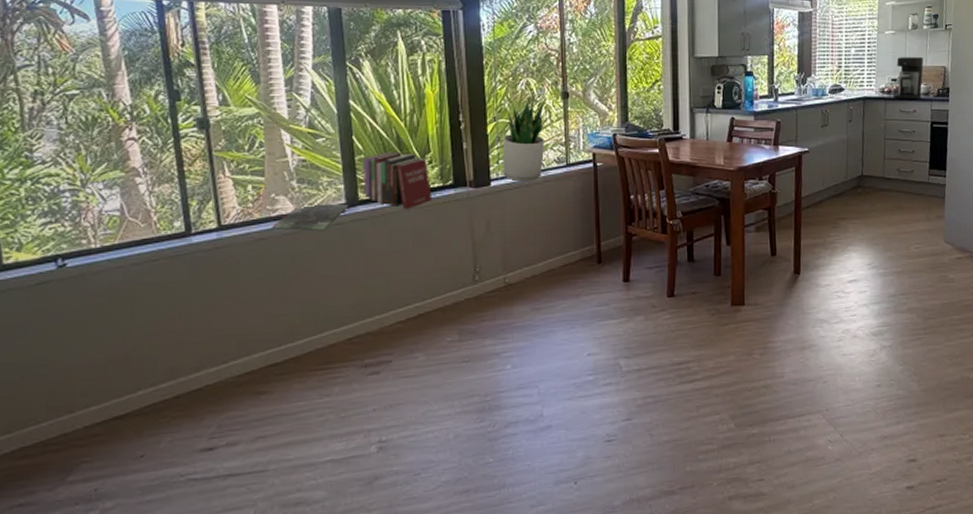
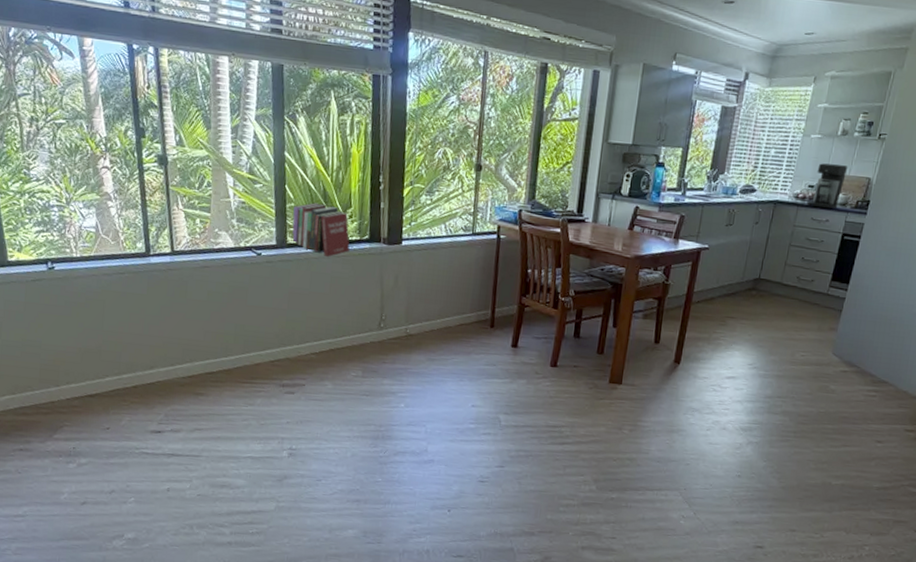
magazine: present [272,202,349,231] -> none [214,240,279,267]
planter: present [502,99,547,182] -> none [414,168,460,245]

